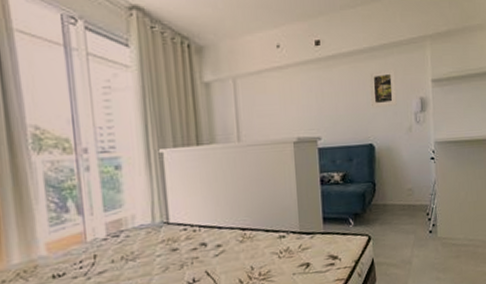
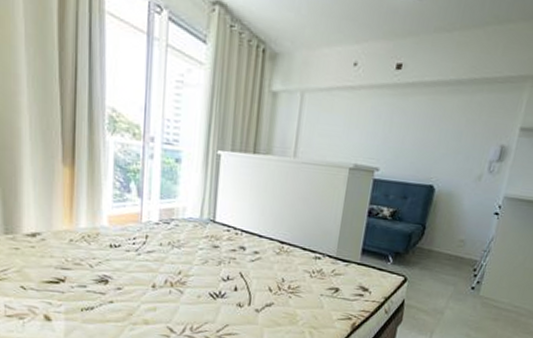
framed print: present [369,69,397,109] -> none [441,107,481,150]

